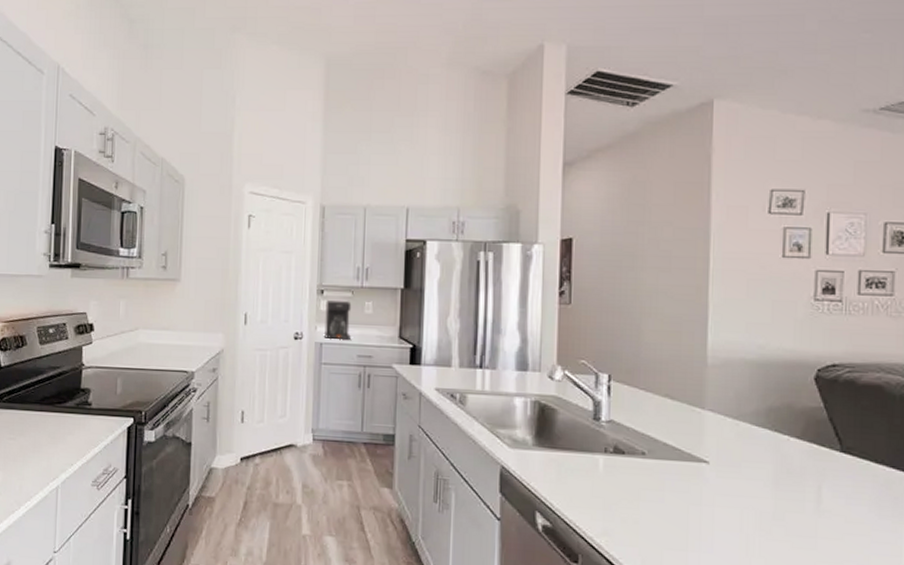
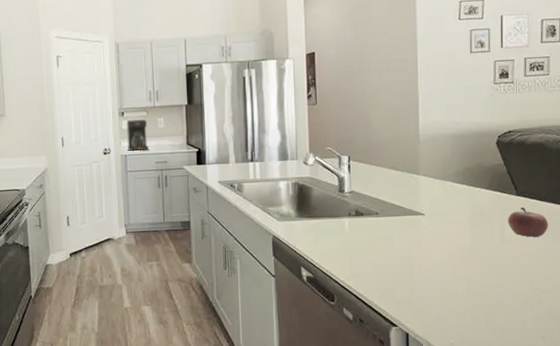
fruit: none [827,468,887,512] -> present [508,207,549,237]

